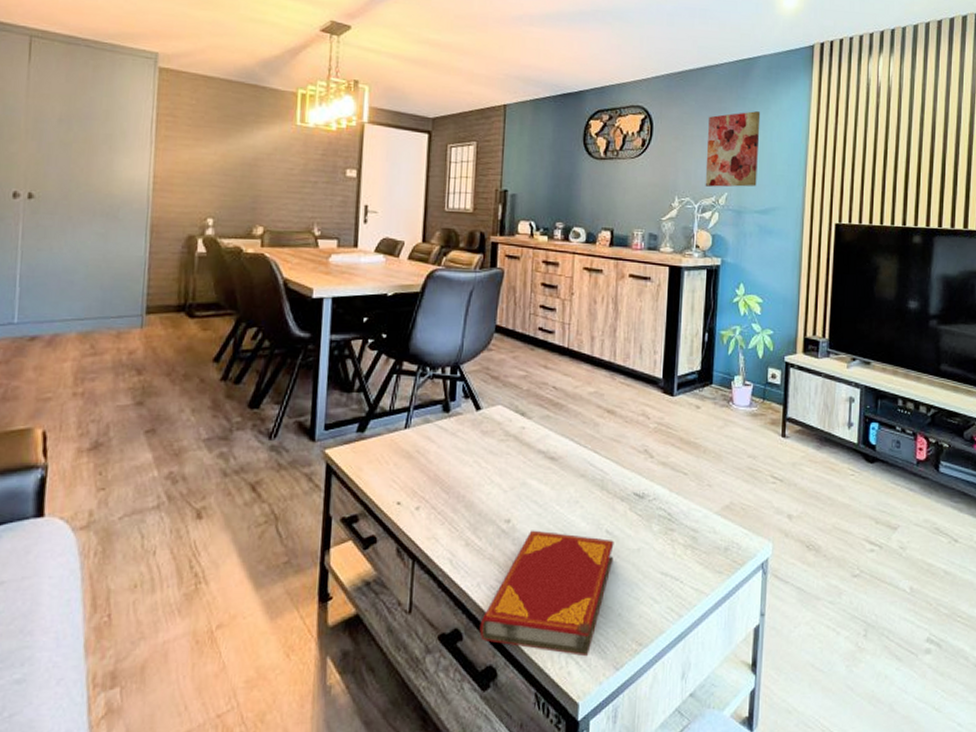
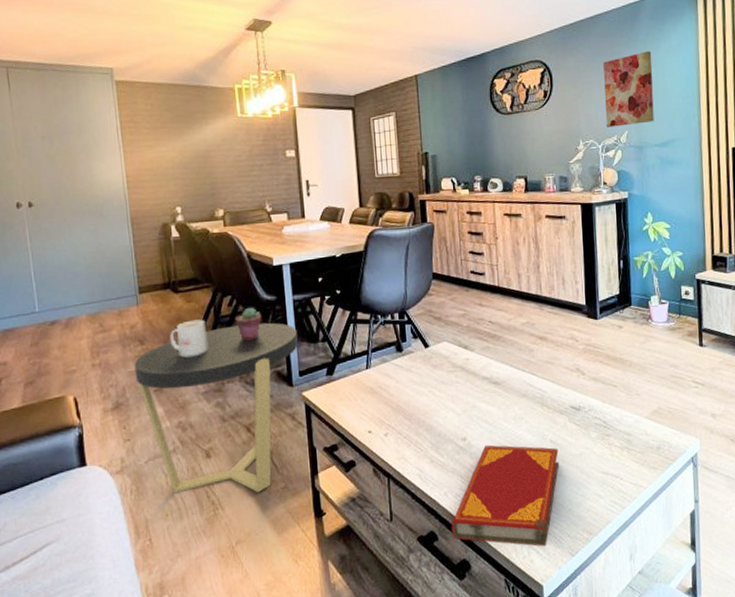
side table: none [124,363,329,567] -> present [134,322,298,493]
mug: none [175,351,221,395] -> present [170,319,208,358]
potted succulent: none [257,343,290,382] -> present [235,307,262,341]

